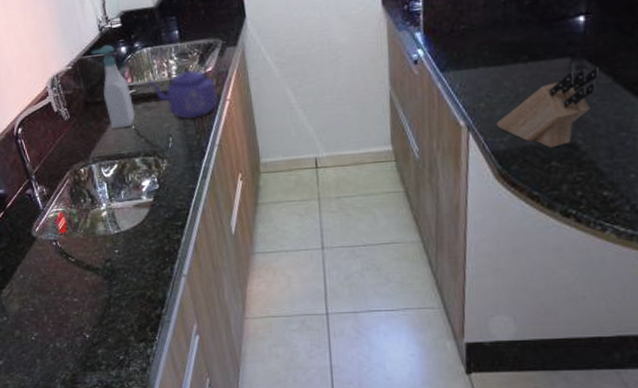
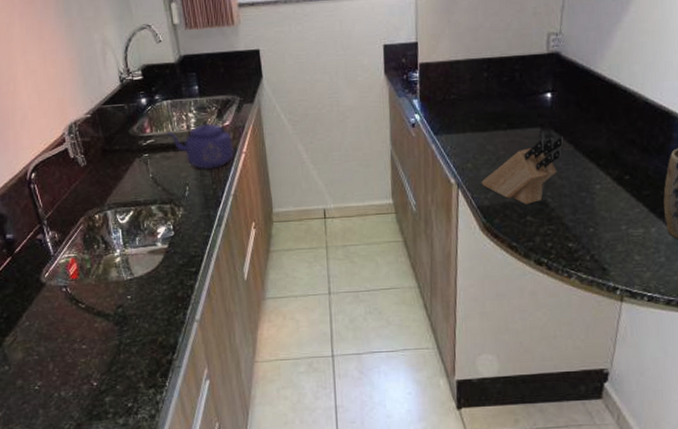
soap bottle: present [92,44,135,129] -> none [112,95,153,177]

